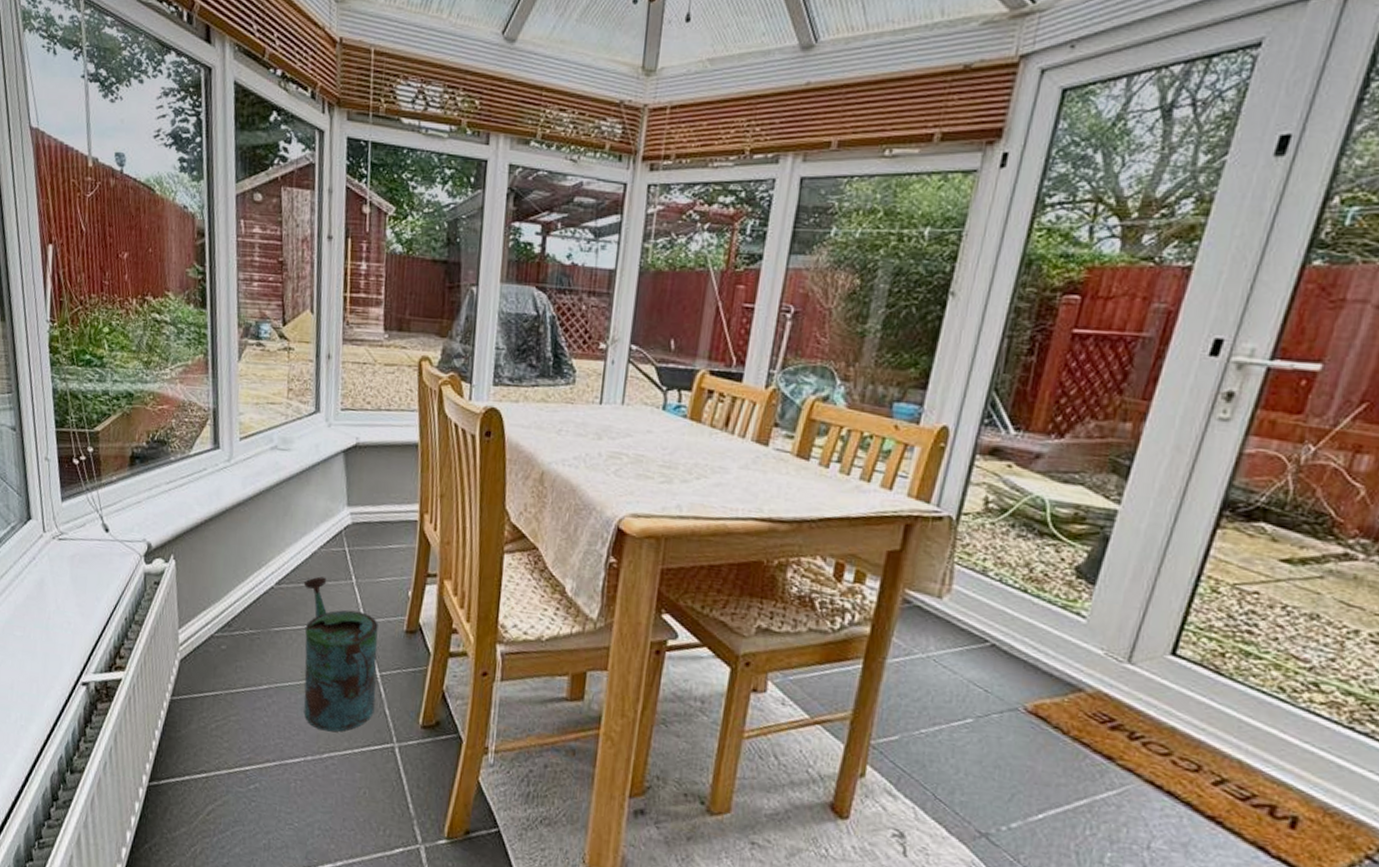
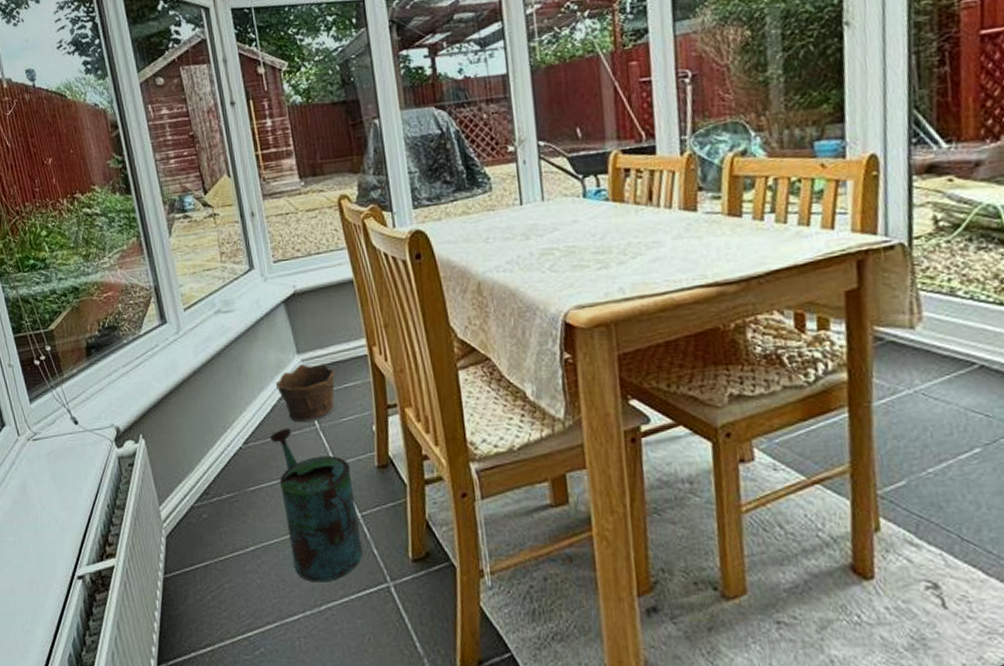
clay pot: none [319,517,382,575] -> present [275,364,335,422]

